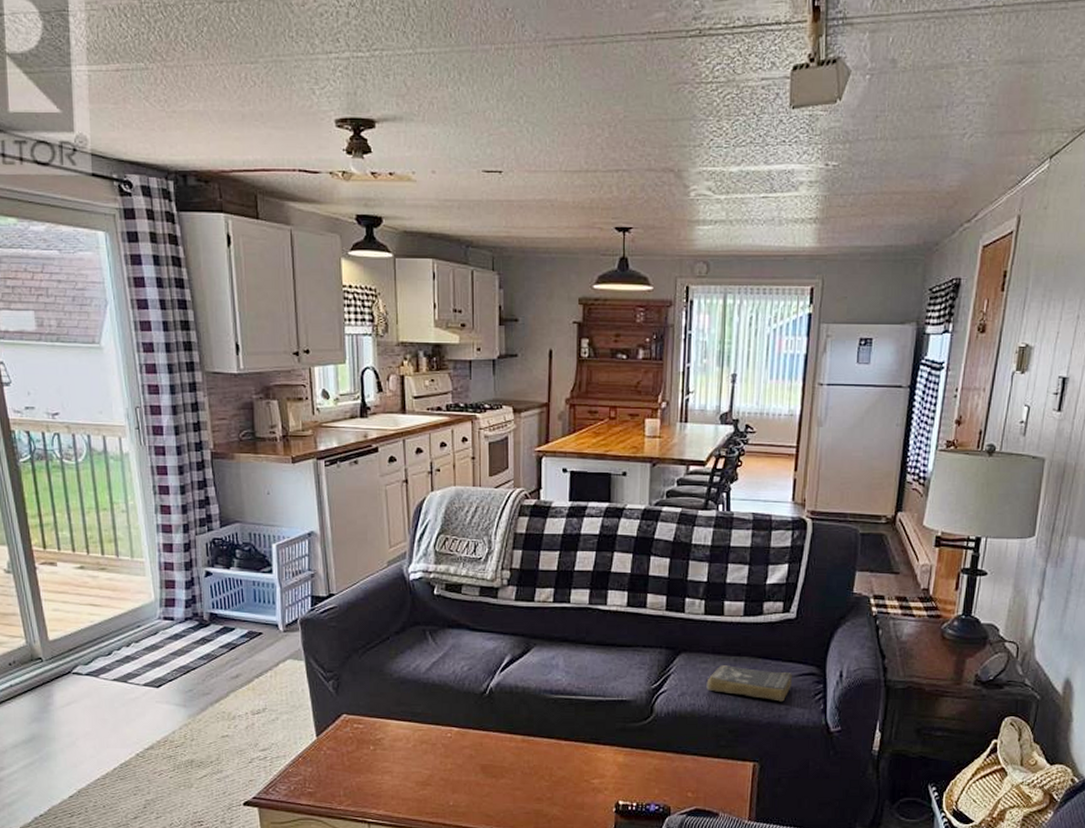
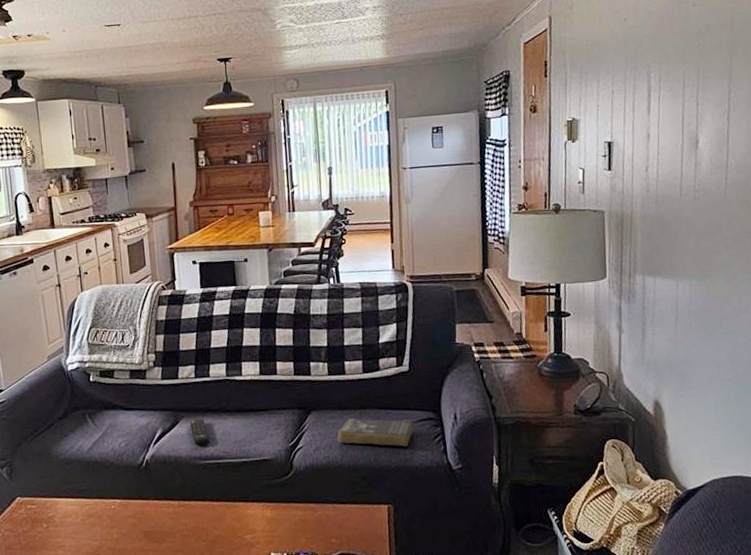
remote control: none [543,649,564,678] -> present [190,419,210,446]

